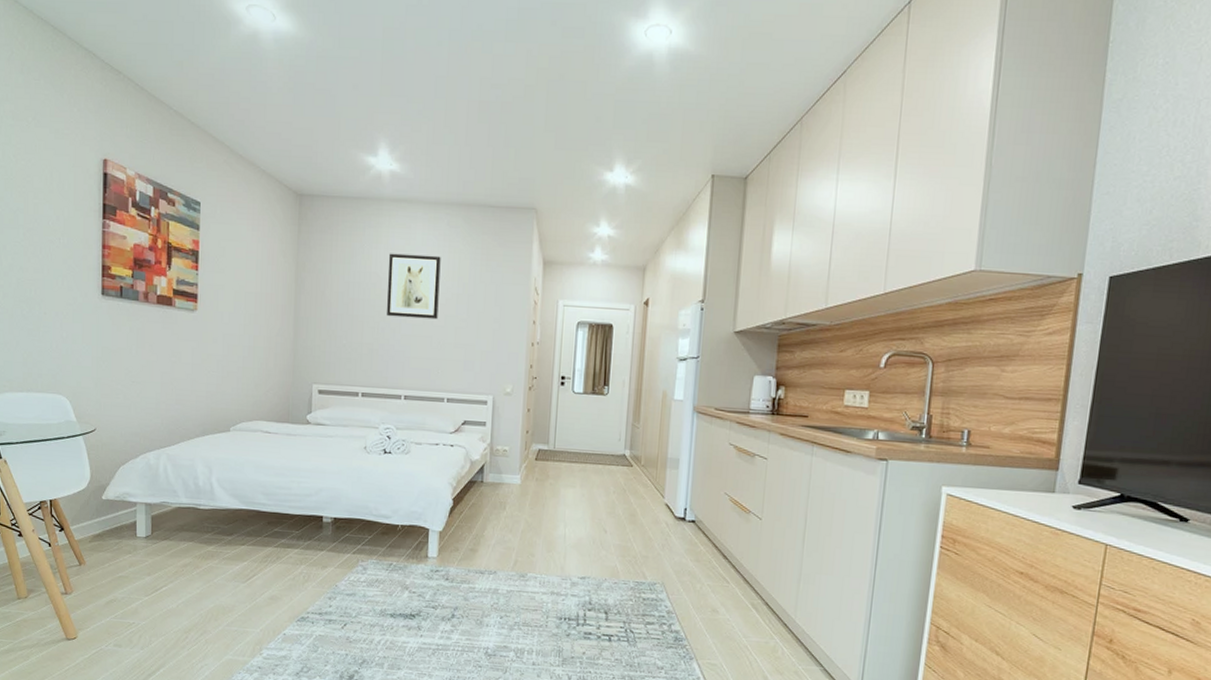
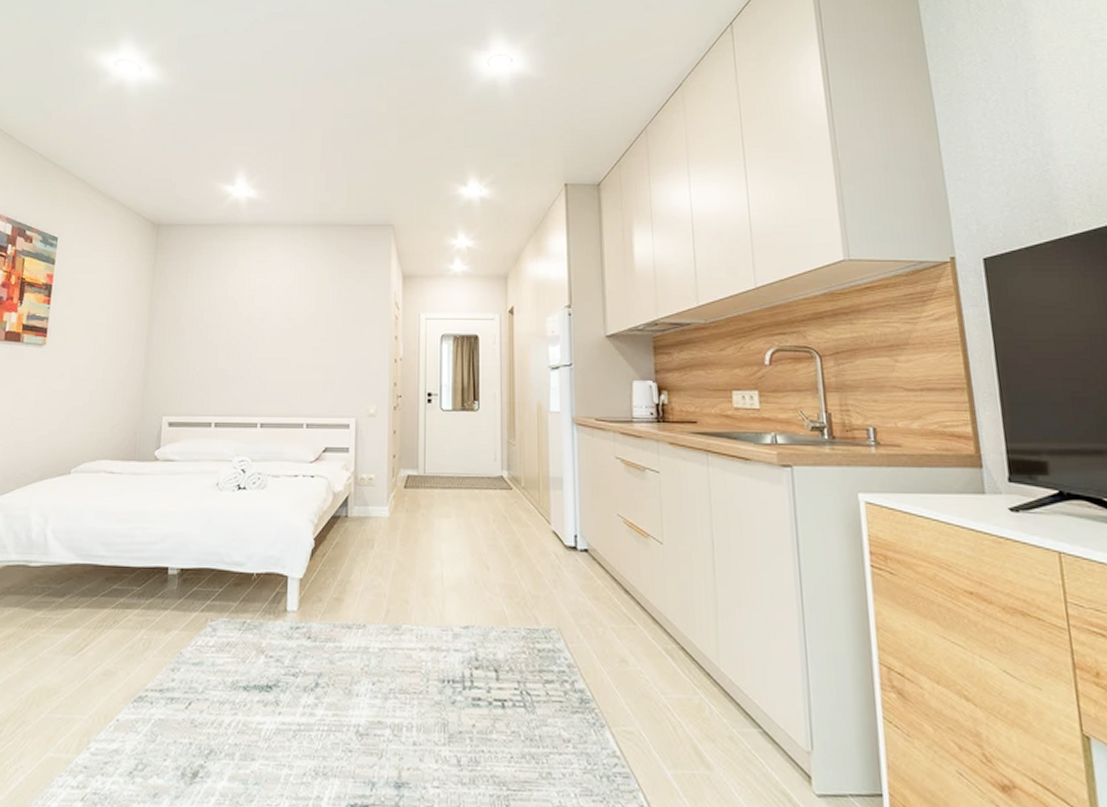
wall art: present [386,253,441,320] -> none [242,276,298,341]

